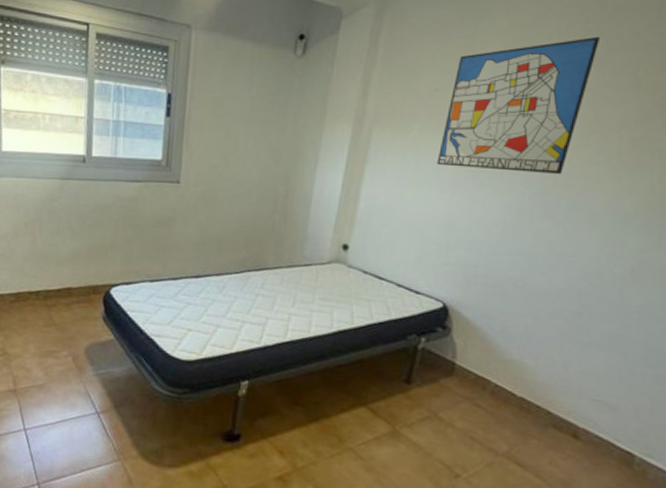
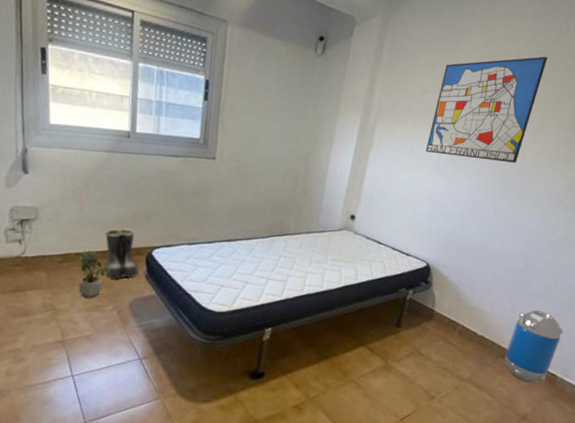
potted plant: none [30,288,65,343] -> present [78,249,111,299]
boots: none [59,264,96,321] -> present [104,229,140,279]
trash can: none [555,365,641,462] -> present [504,310,563,382]

